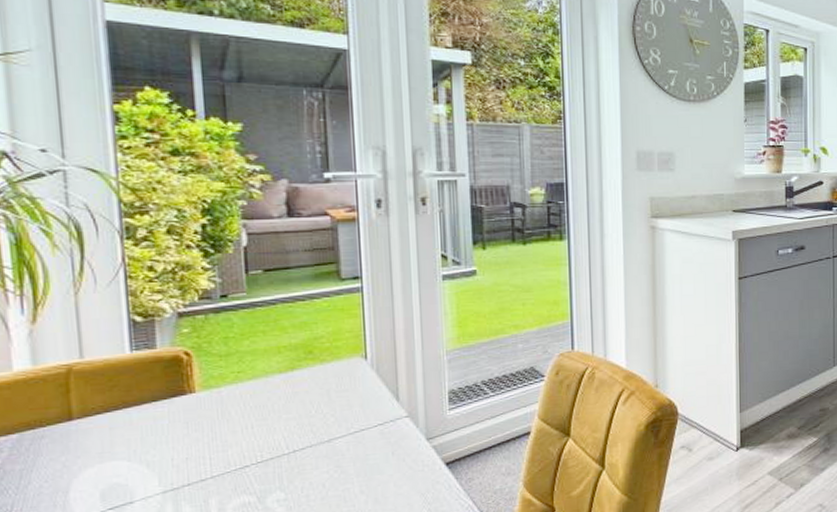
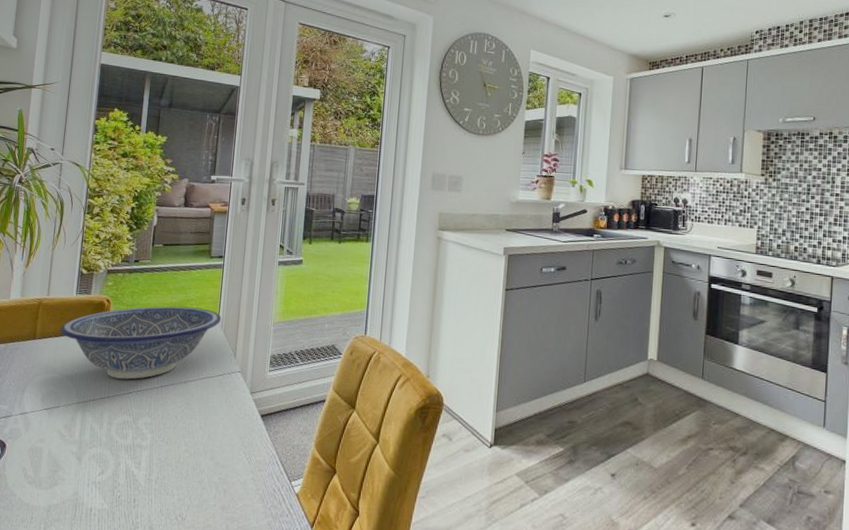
decorative bowl: none [112,346,370,452] -> present [60,306,222,380]

